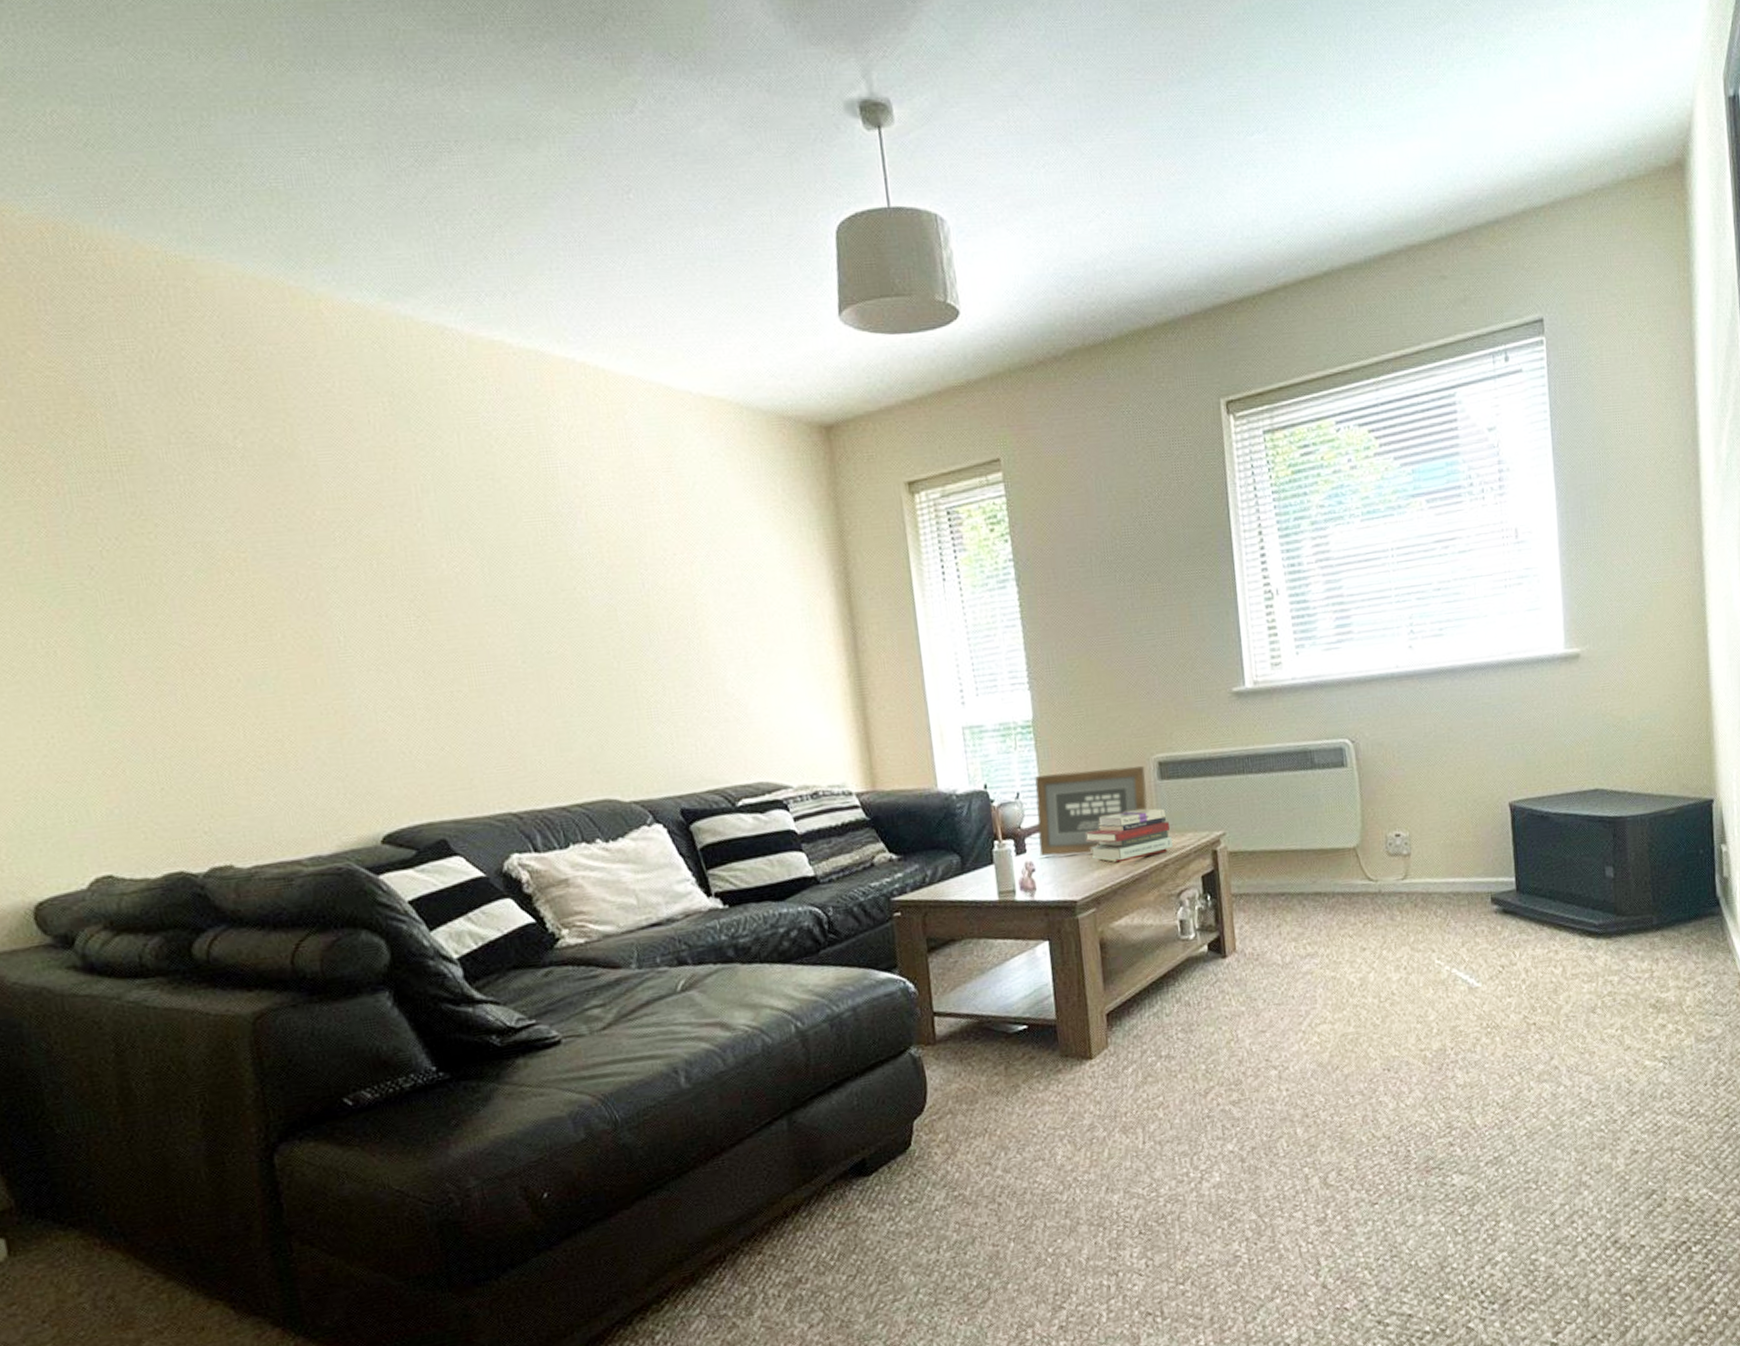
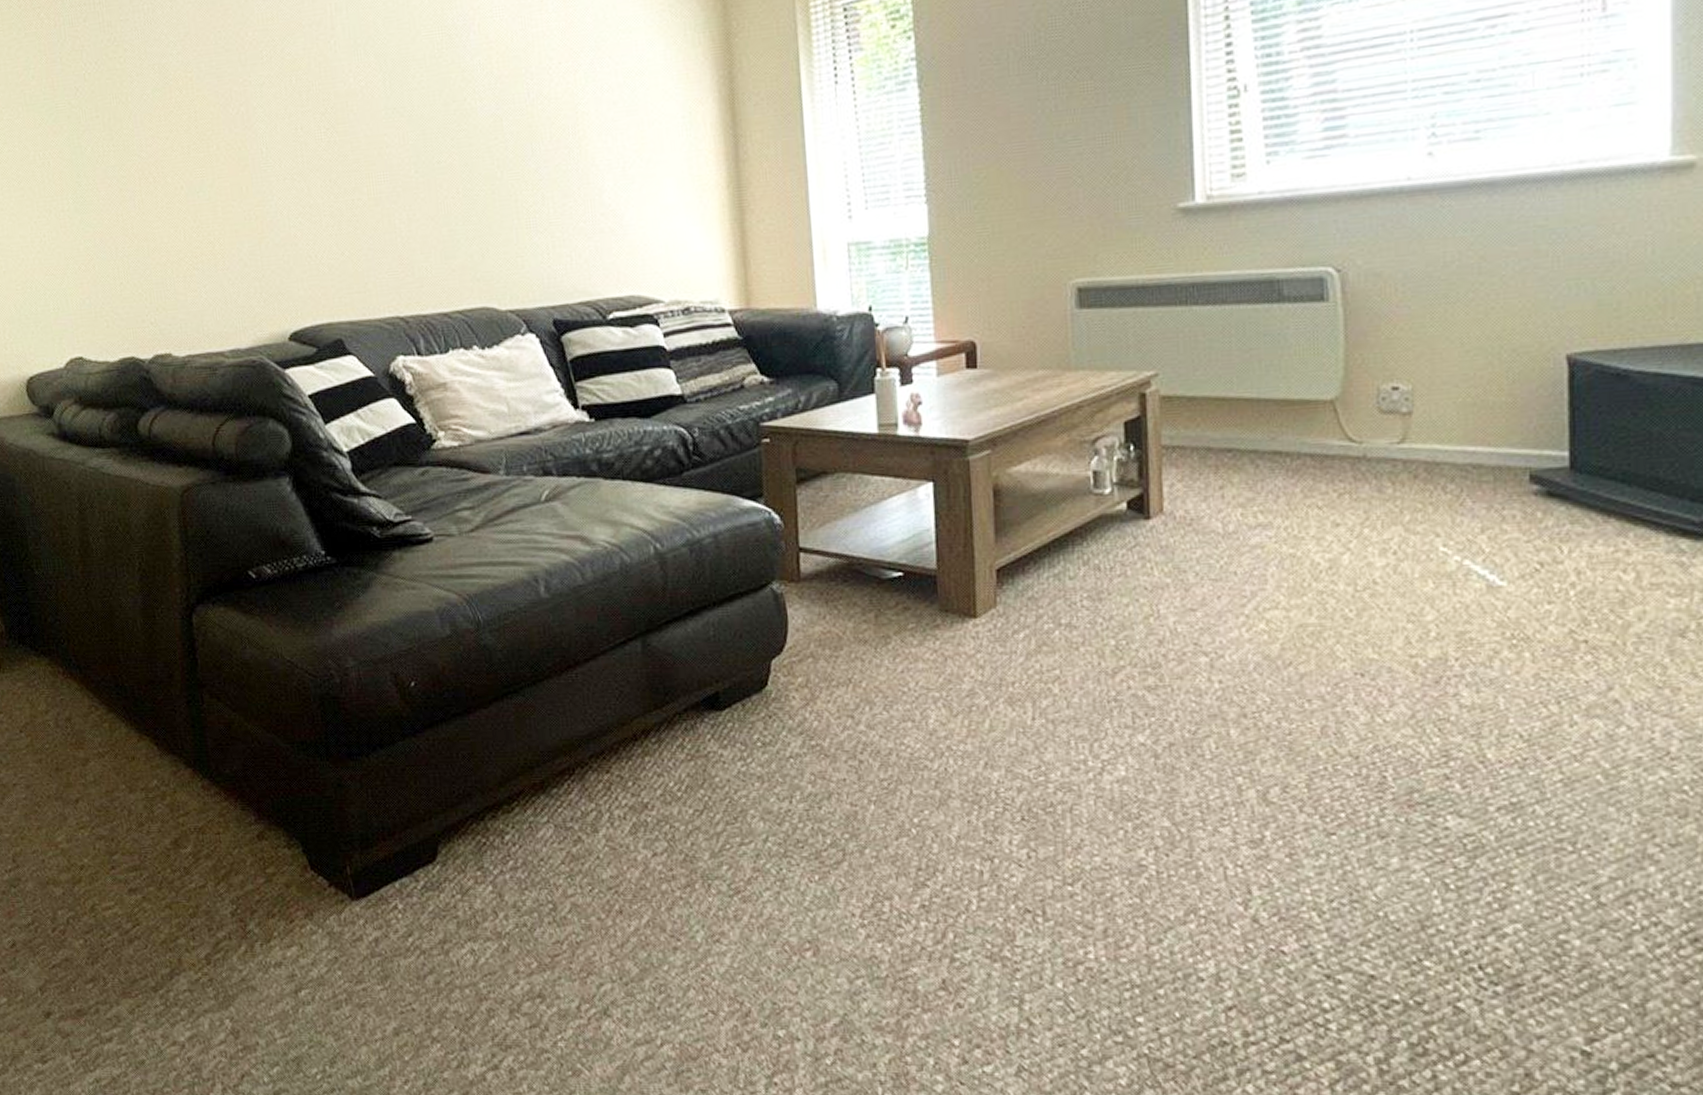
picture frame: present [1034,765,1148,857] -> none [926,291,1061,389]
books: present [1084,808,1173,863] -> none [982,340,1089,401]

